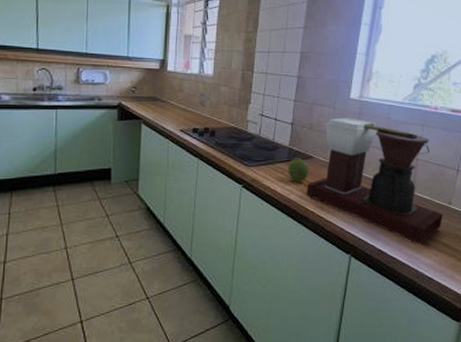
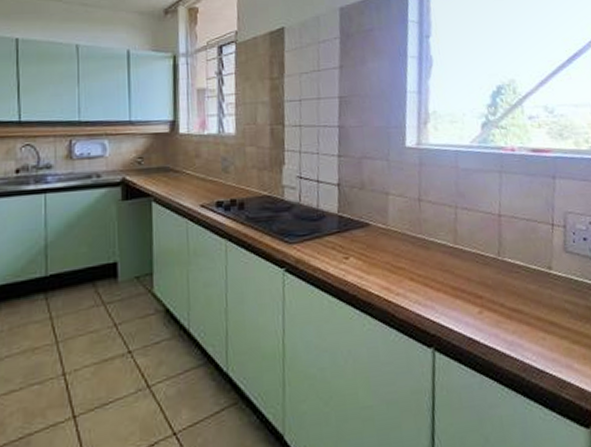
fruit: present [288,158,308,183] -> none [339,227,367,259]
coffee maker: present [306,117,443,244] -> none [366,170,544,326]

